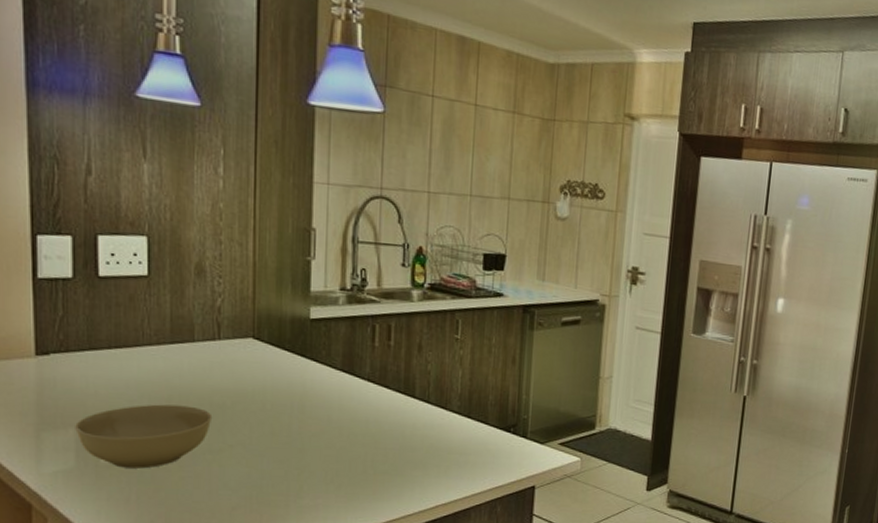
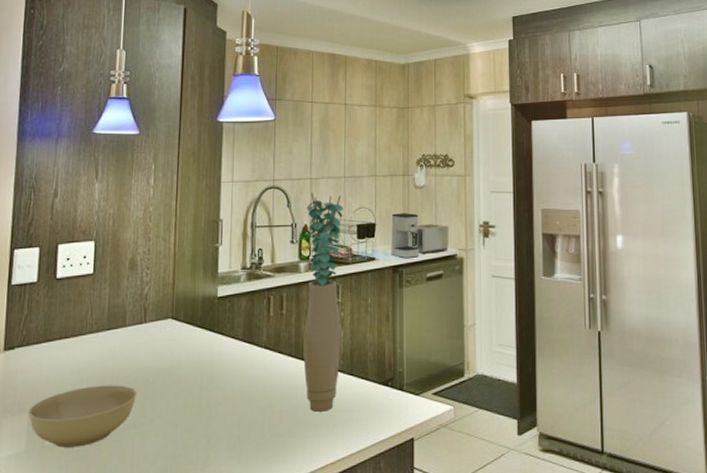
vase: none [414,208,468,453] -> present [303,192,343,412]
coffee maker: none [522,245,558,299] -> present [391,212,420,259]
toaster: none [543,261,592,297] -> present [409,223,449,255]

